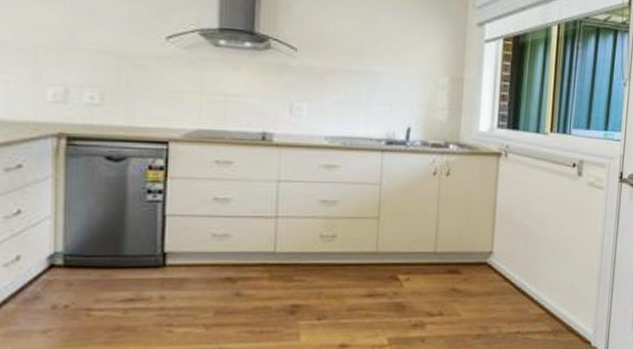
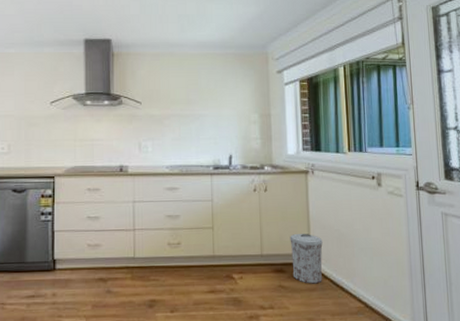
trash can: none [469,227,508,288] -> present [290,233,323,284]

